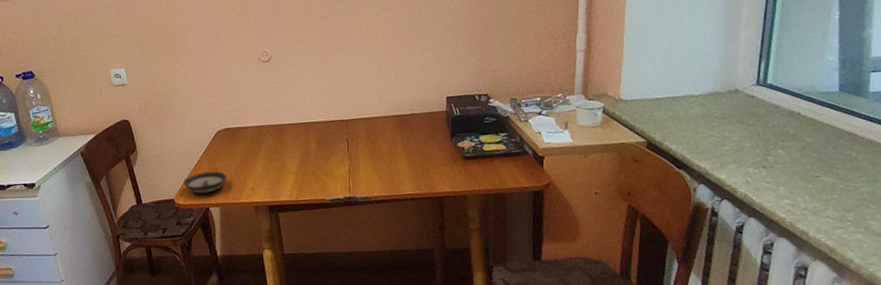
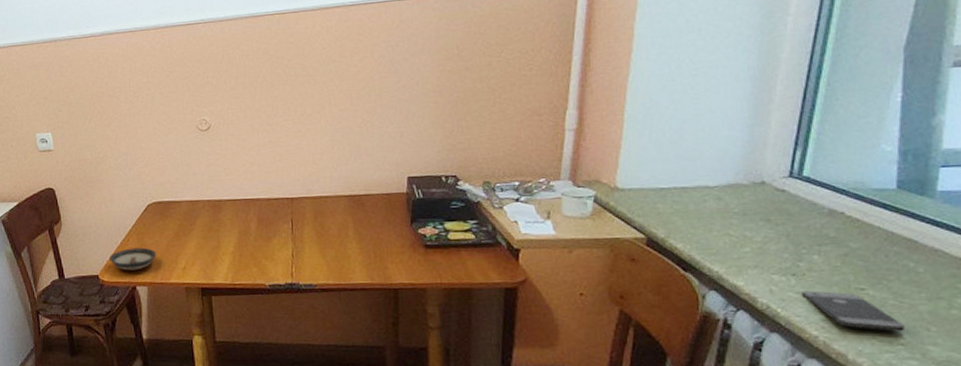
smartphone: none [771,180,852,211] -> present [801,290,906,332]

